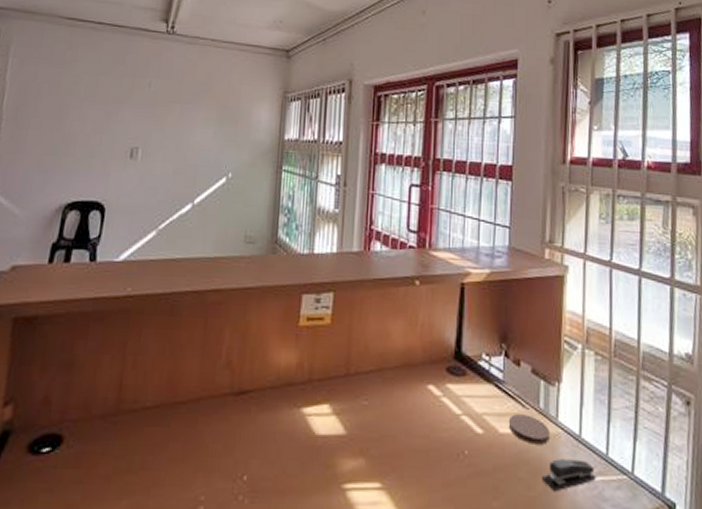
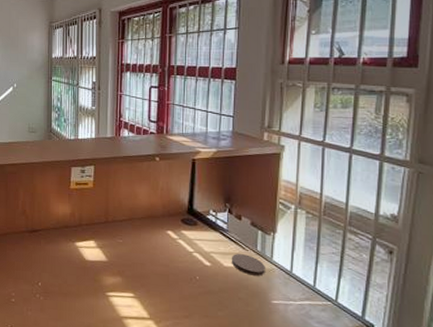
stapler: present [541,459,597,492] -> none [257,286,304,309]

